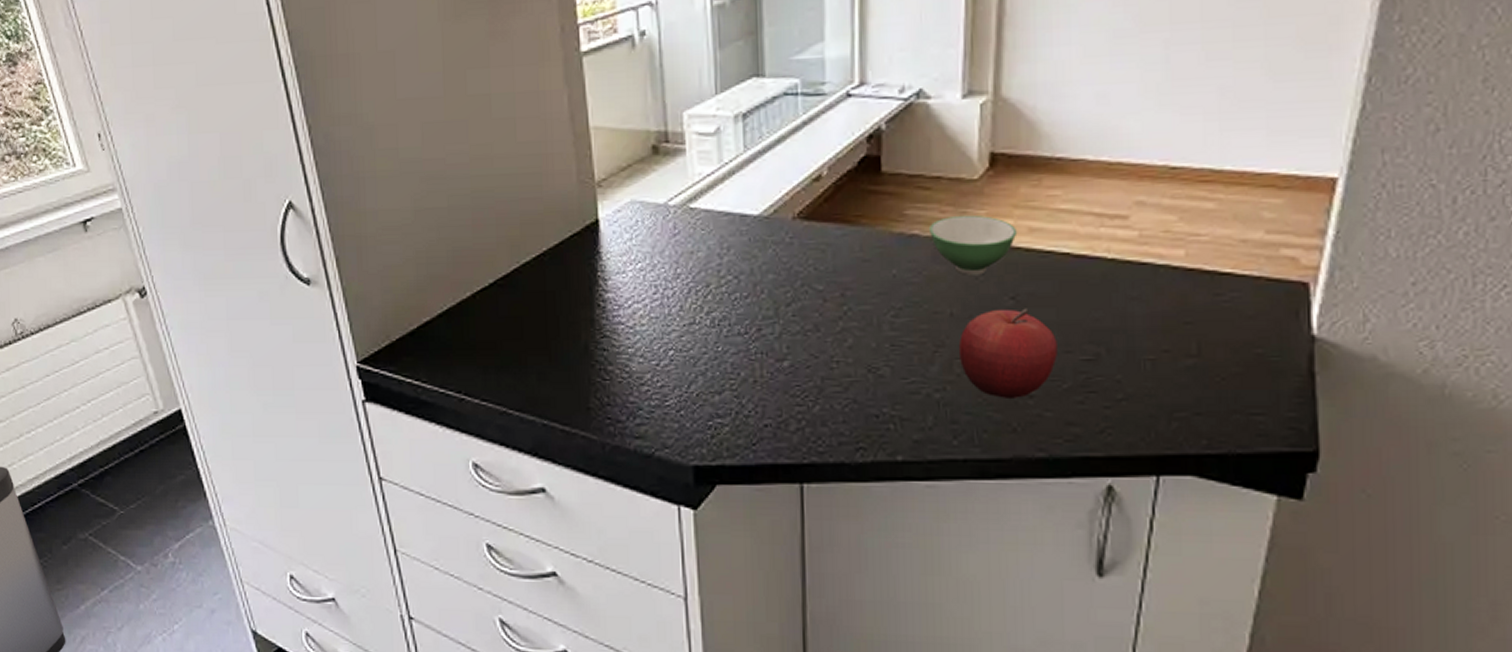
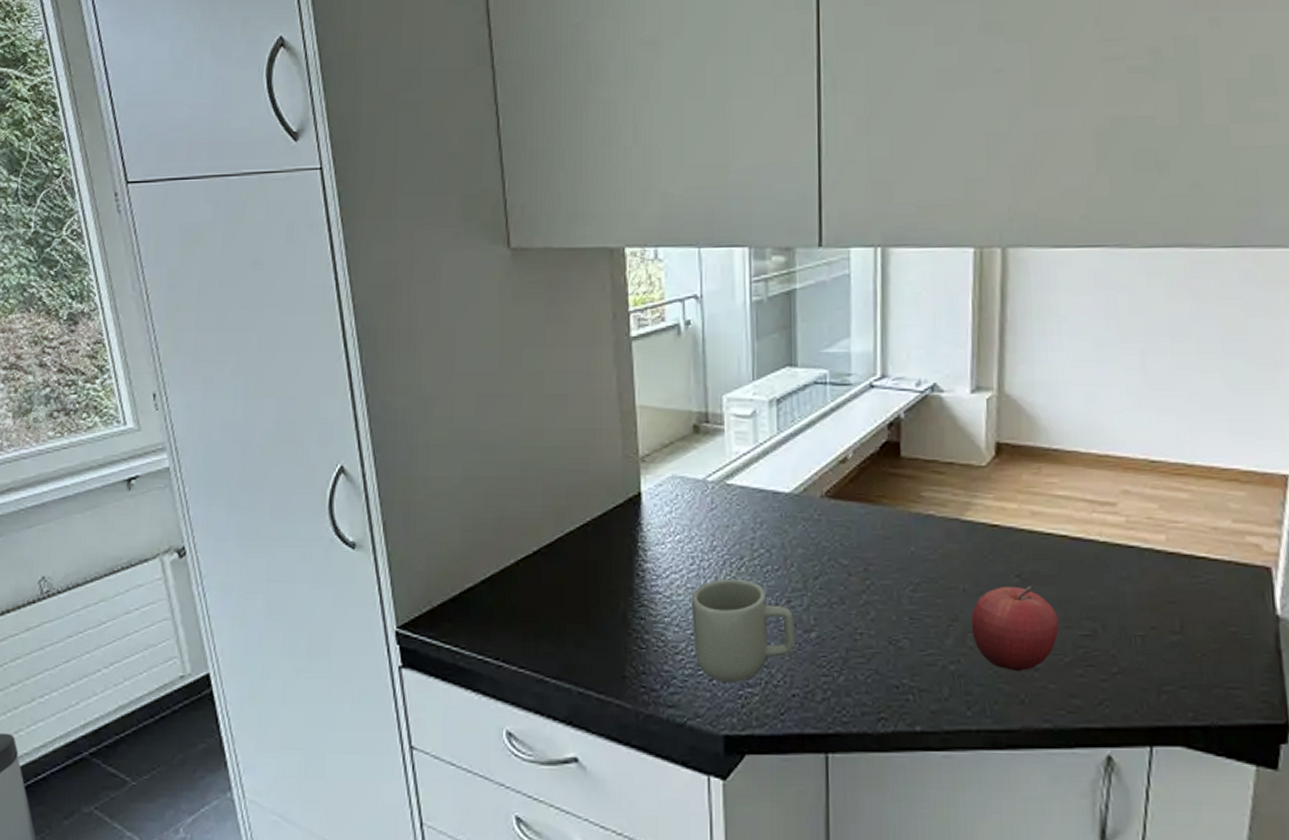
mug: none [655,307,767,413] -> present [691,578,795,682]
bowl: present [928,214,1018,275] -> none [942,498,1021,554]

